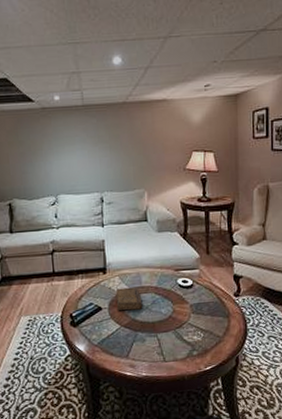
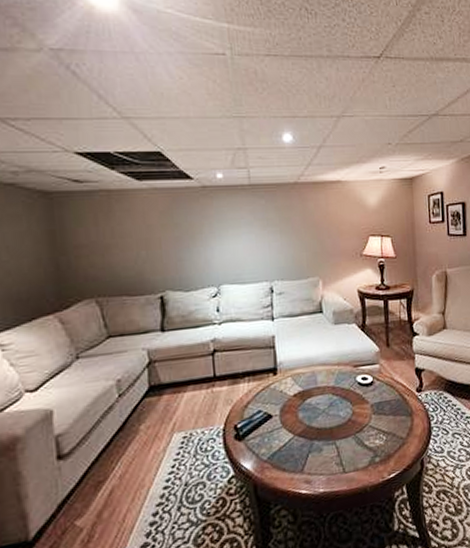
book: present [116,287,143,311] -> none [288,389,319,417]

